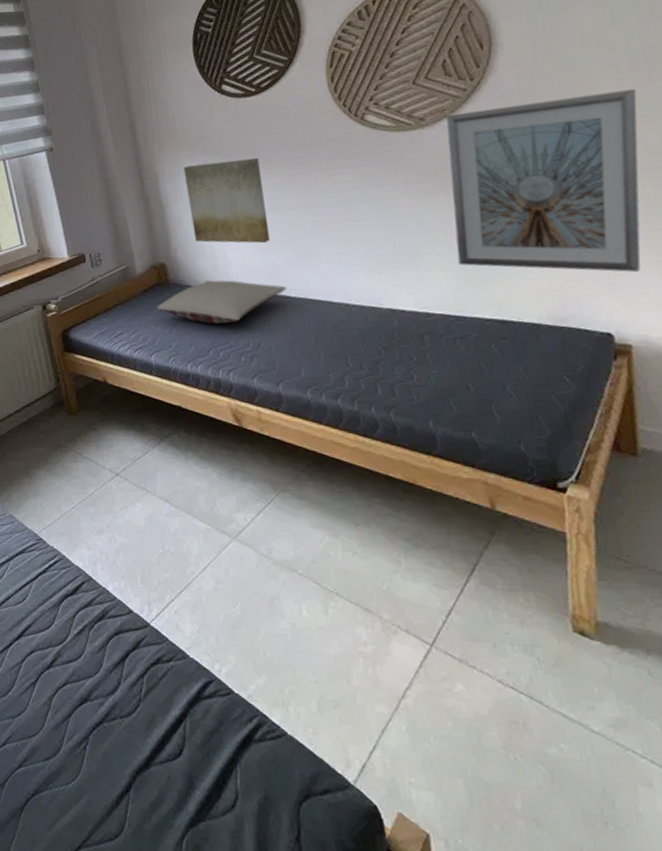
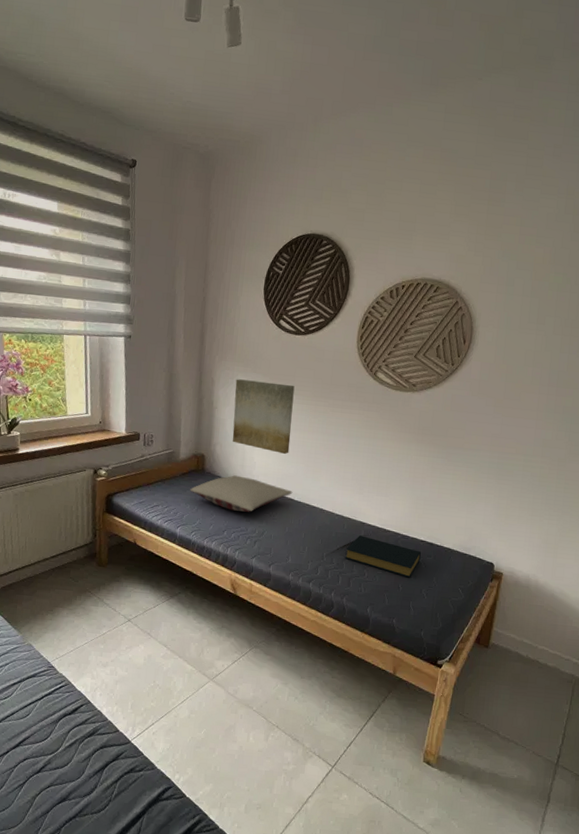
hardback book: none [377,326,492,373] -> present [345,535,421,578]
picture frame: present [446,89,641,273] -> none [413,386,548,525]

